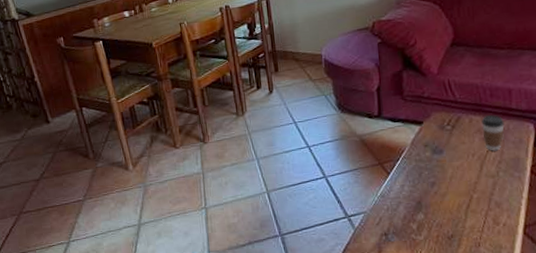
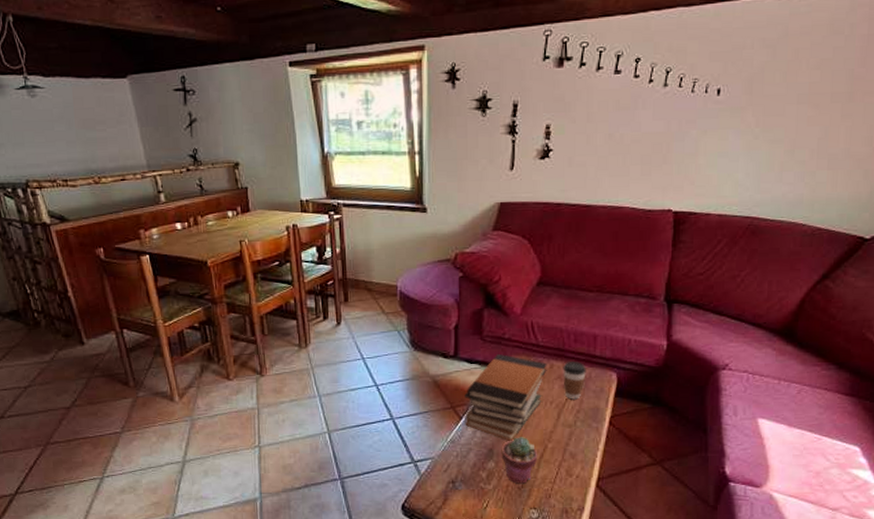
book stack: none [390,111,467,193] -> present [464,353,547,441]
potted succulent: none [429,189,465,234] -> present [501,437,538,484]

